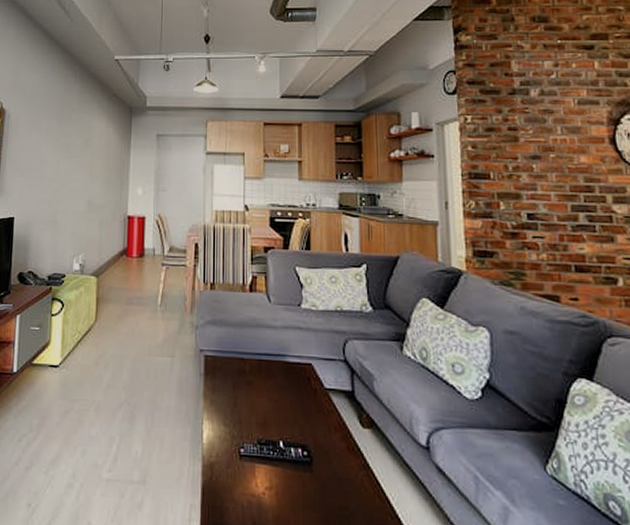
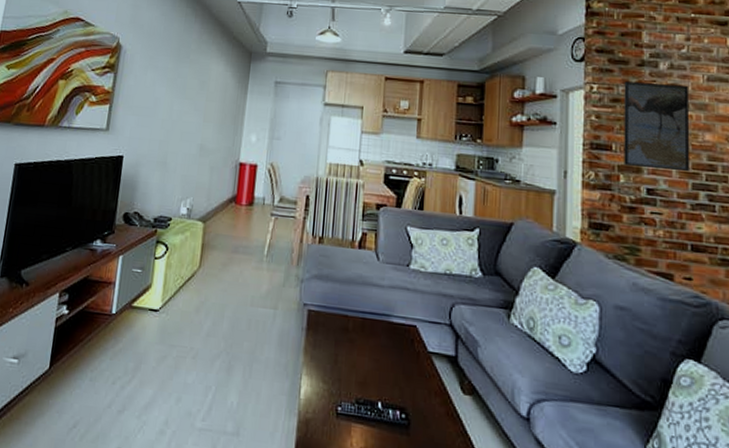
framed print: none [497,110,567,195] -> present [624,81,689,172]

